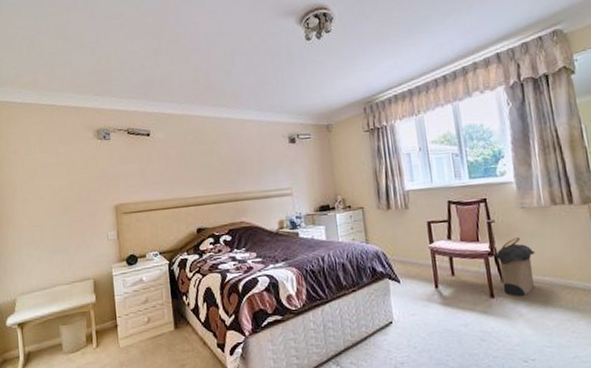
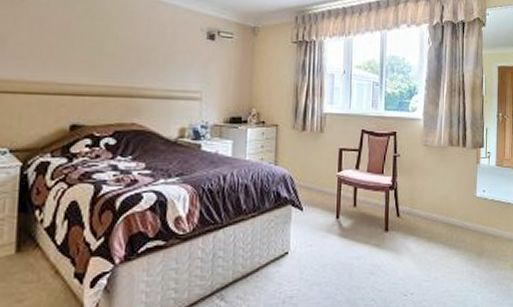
laundry hamper: present [493,237,536,296] -> none [393,174,430,231]

